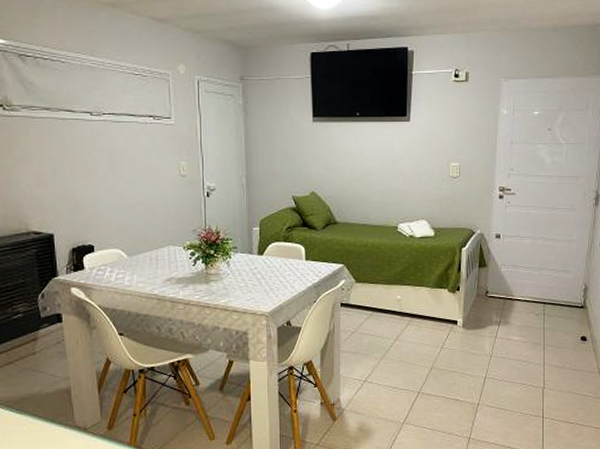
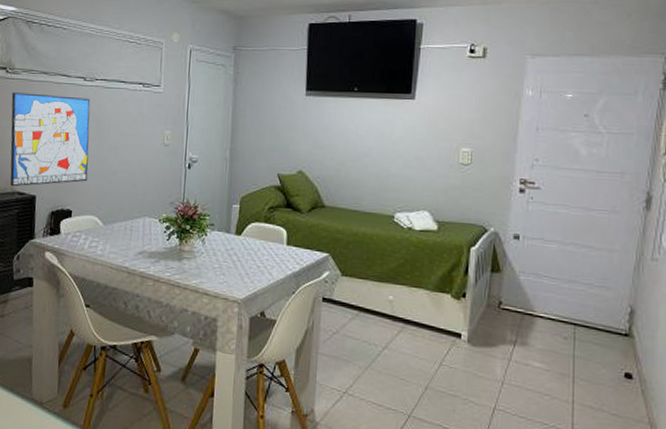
wall art: none [13,130,107,227] -> present [10,92,91,187]

